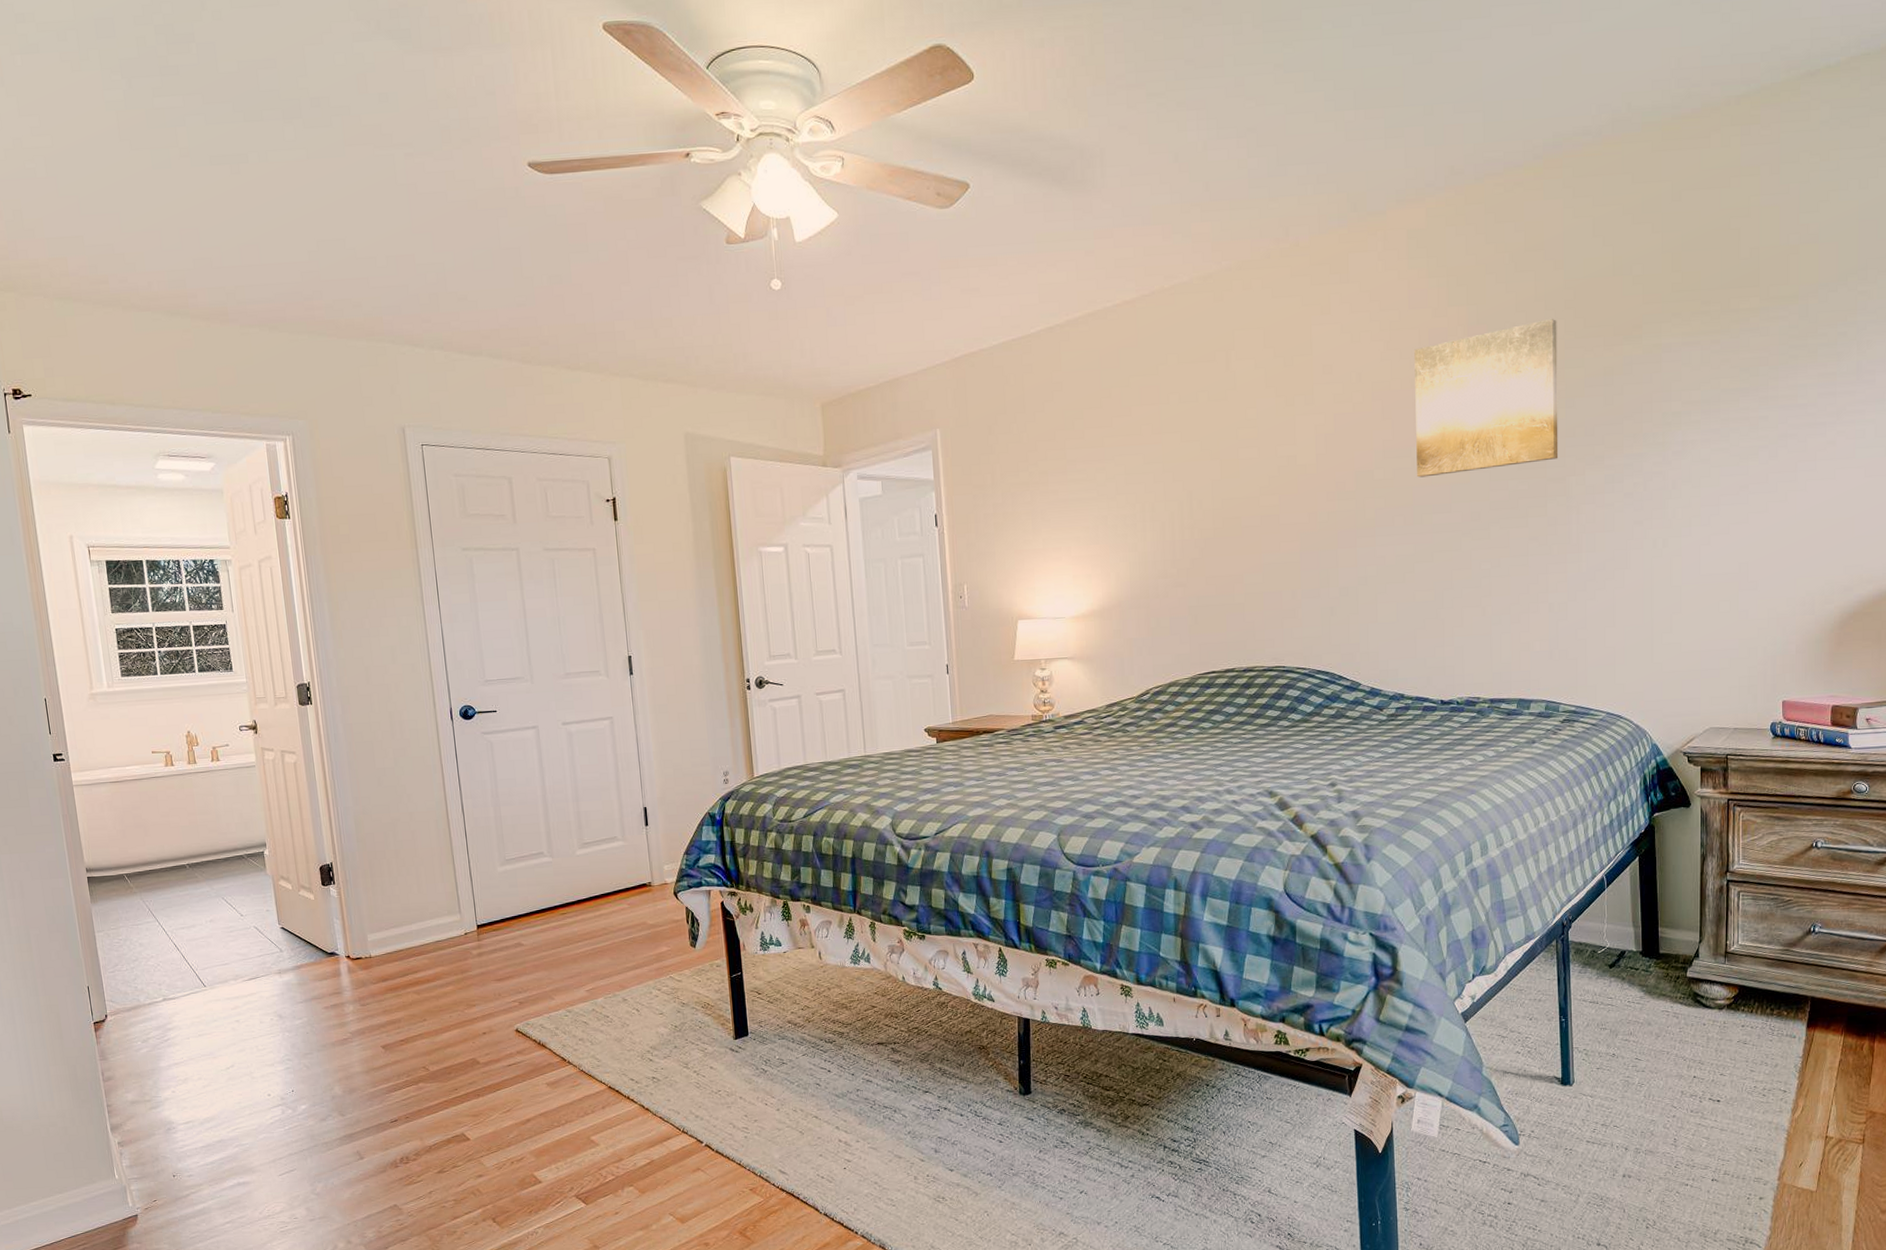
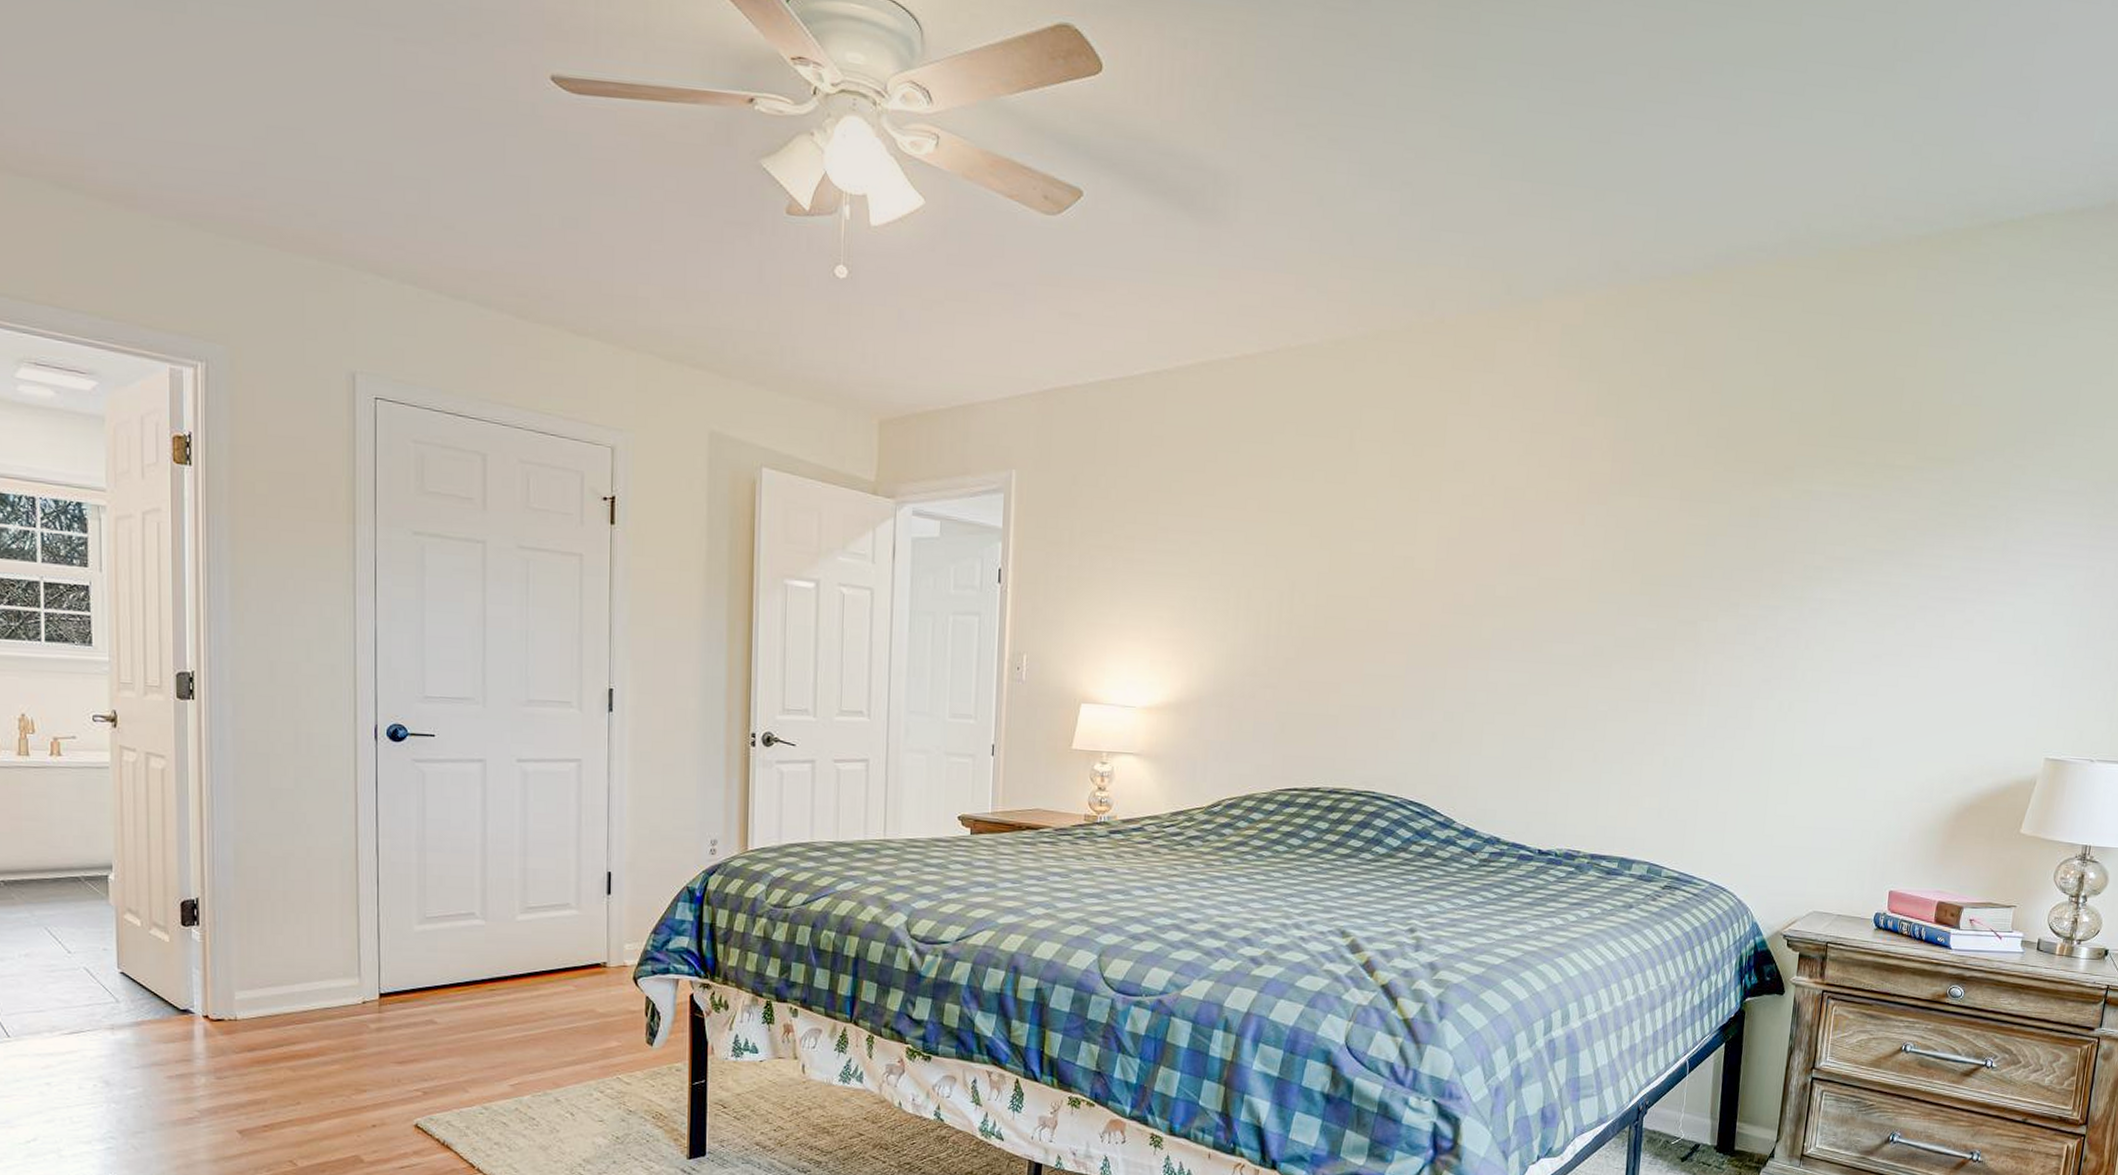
wall art: present [1414,318,1559,478] -> none [1542,445,1708,601]

